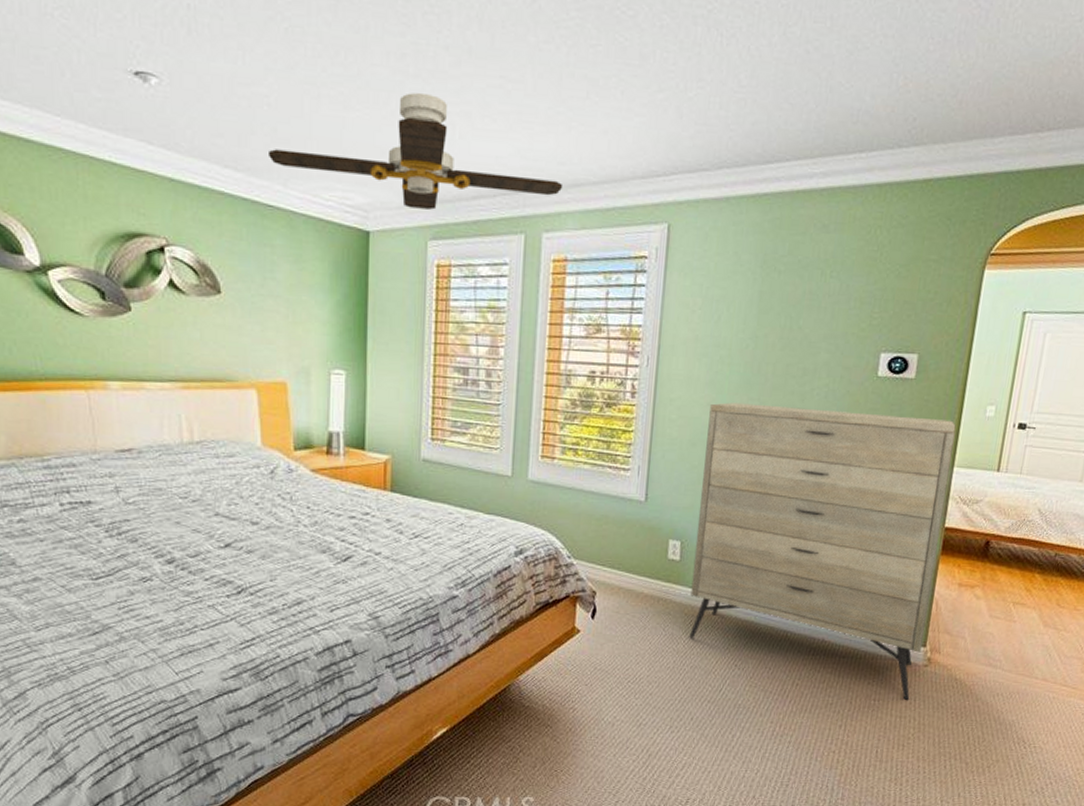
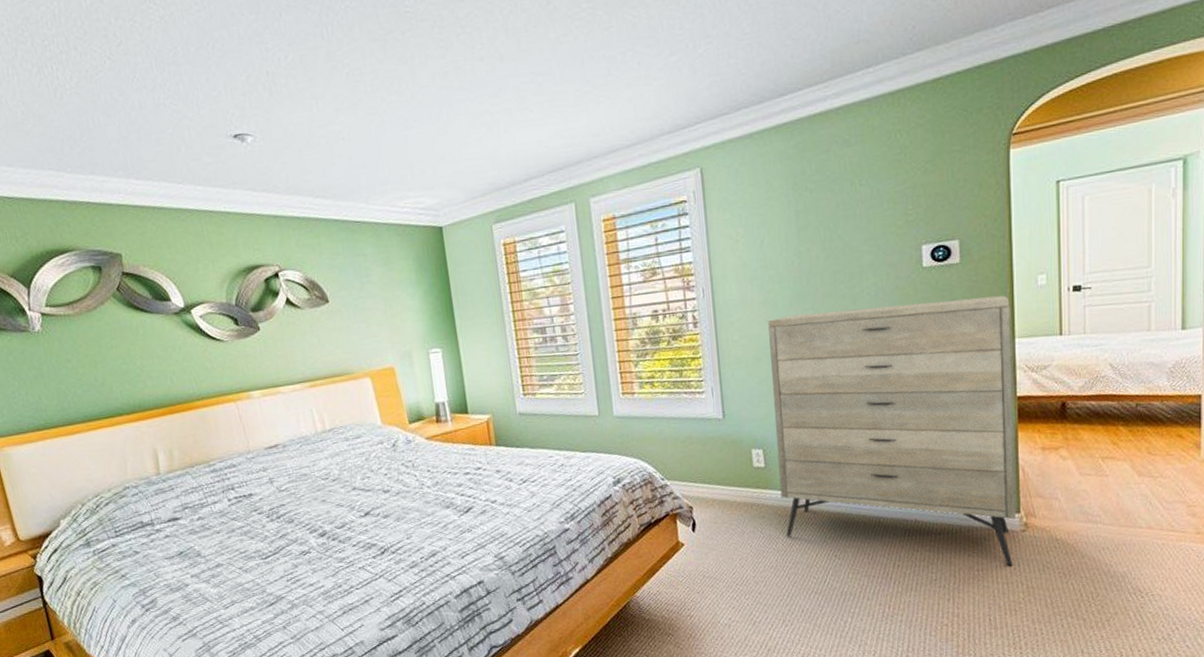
ceiling fan: present [269,93,563,210] -> none [349,101,601,200]

